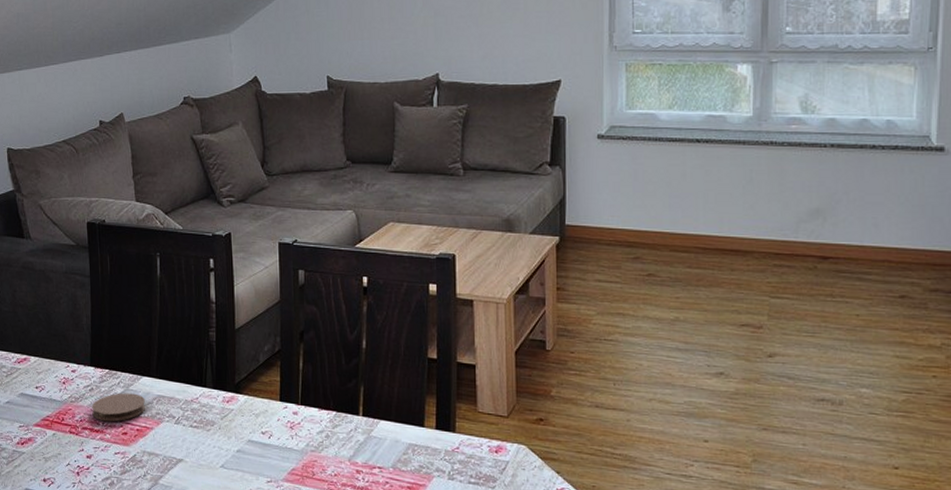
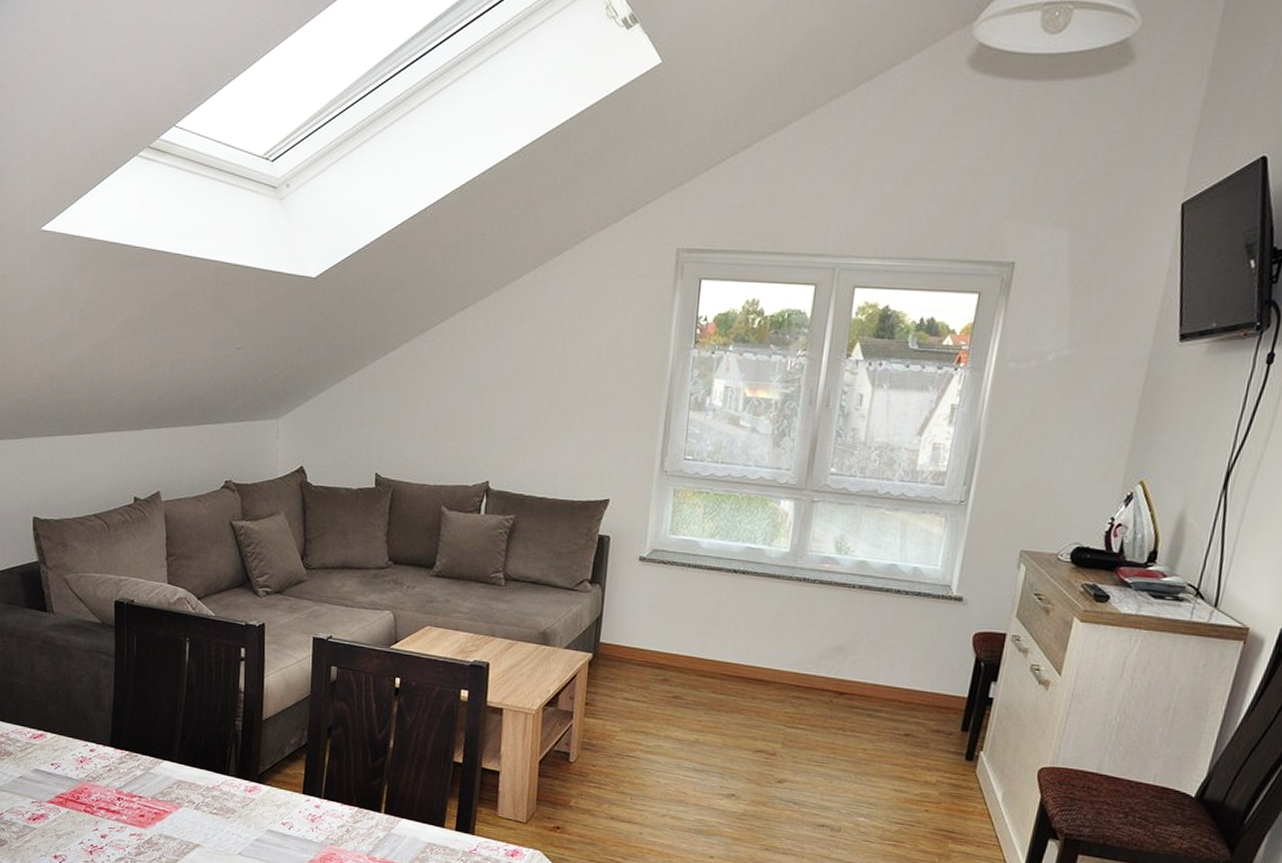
coaster: present [92,393,145,422] -> none [109,775,165,804]

